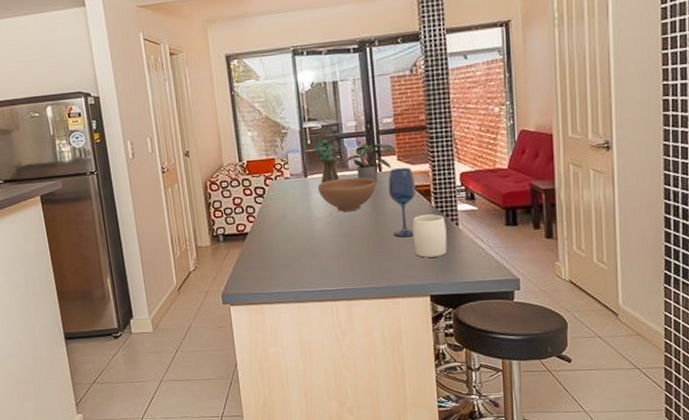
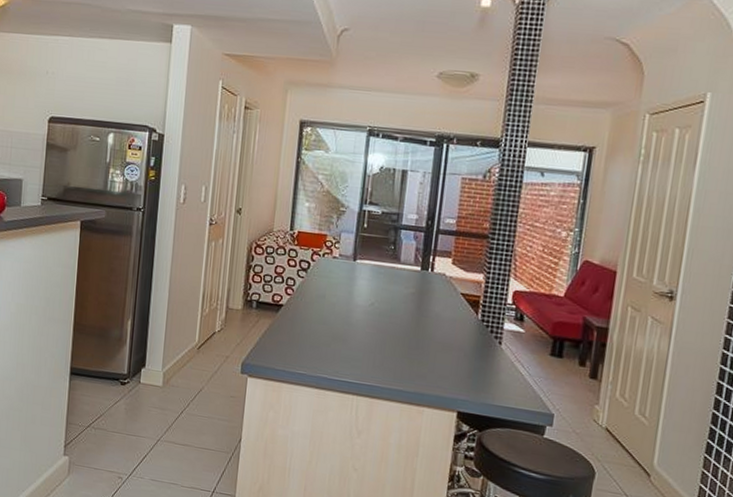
vase: present [313,137,339,183] -> none [369,222,390,271]
bowl: present [317,177,376,212] -> none [364,269,425,306]
potted plant: present [344,143,396,184] -> none [397,239,453,283]
wineglass: present [387,167,416,238] -> none [433,271,466,346]
mug: present [412,214,448,258] -> none [450,325,489,373]

